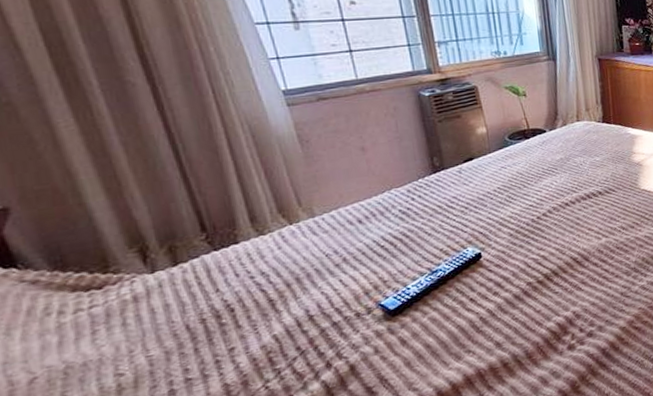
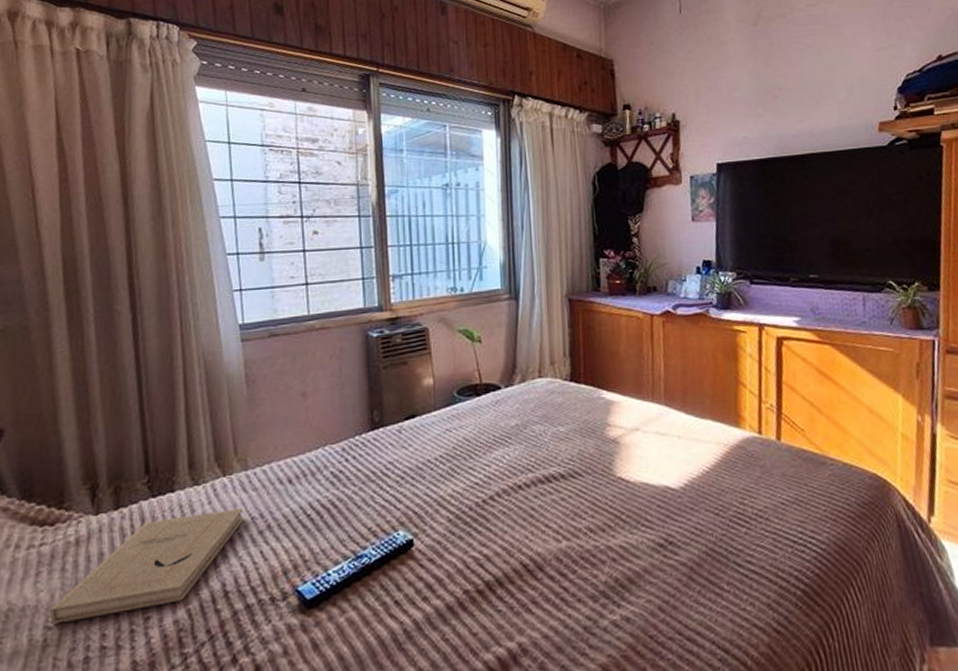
book: none [117,248,318,371] -> present [49,507,244,624]

